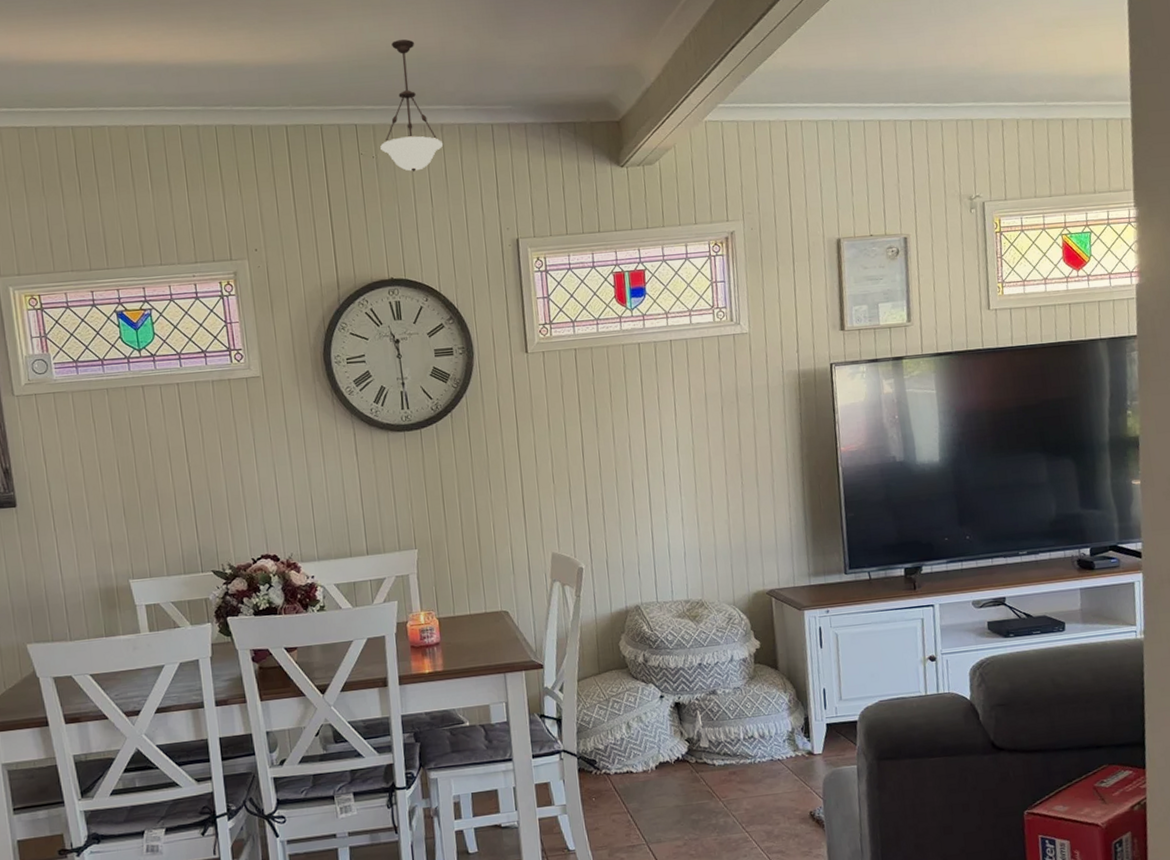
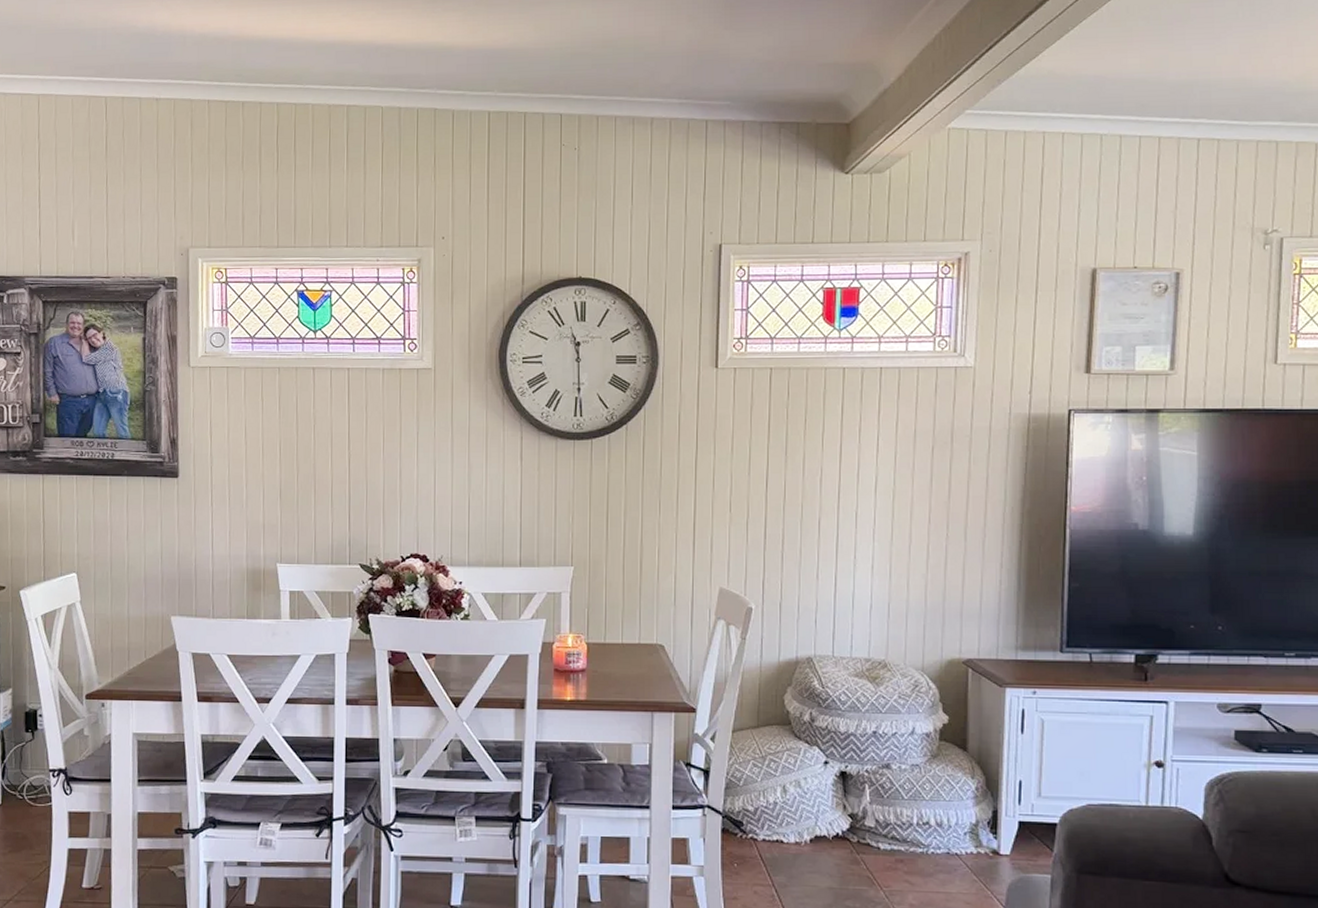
pendant light: present [380,39,443,172] -> none [584,27,651,167]

